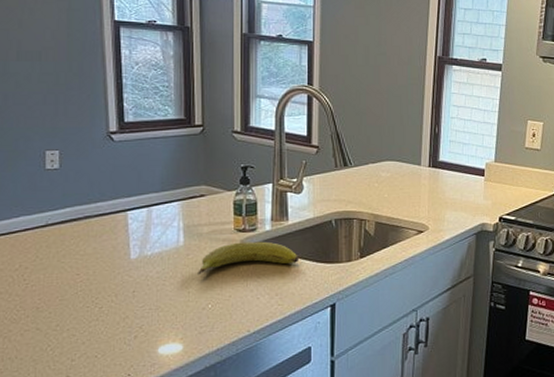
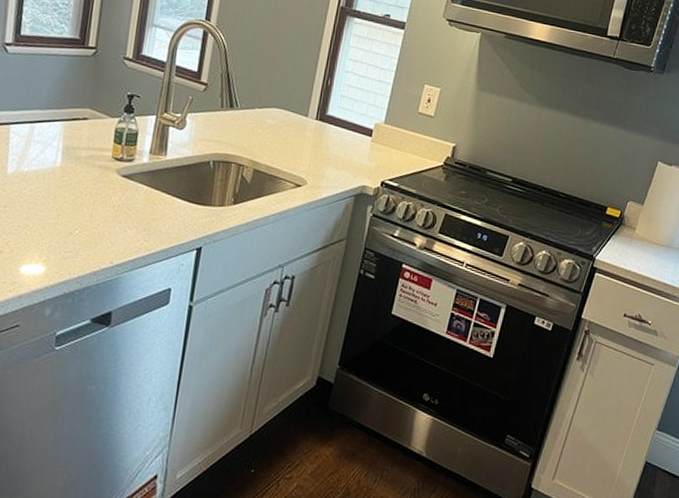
fruit: present [198,241,298,276] -> none [69,170,172,200]

